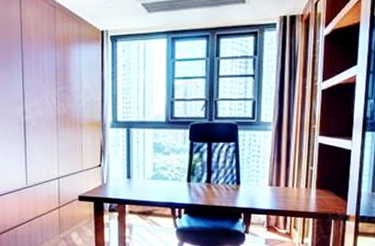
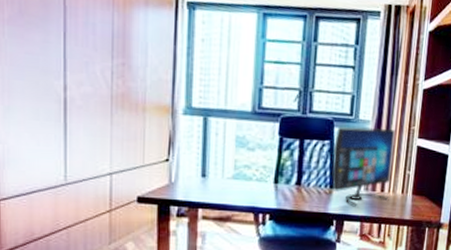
computer monitor: none [237,128,296,200] -> present [331,127,395,206]

